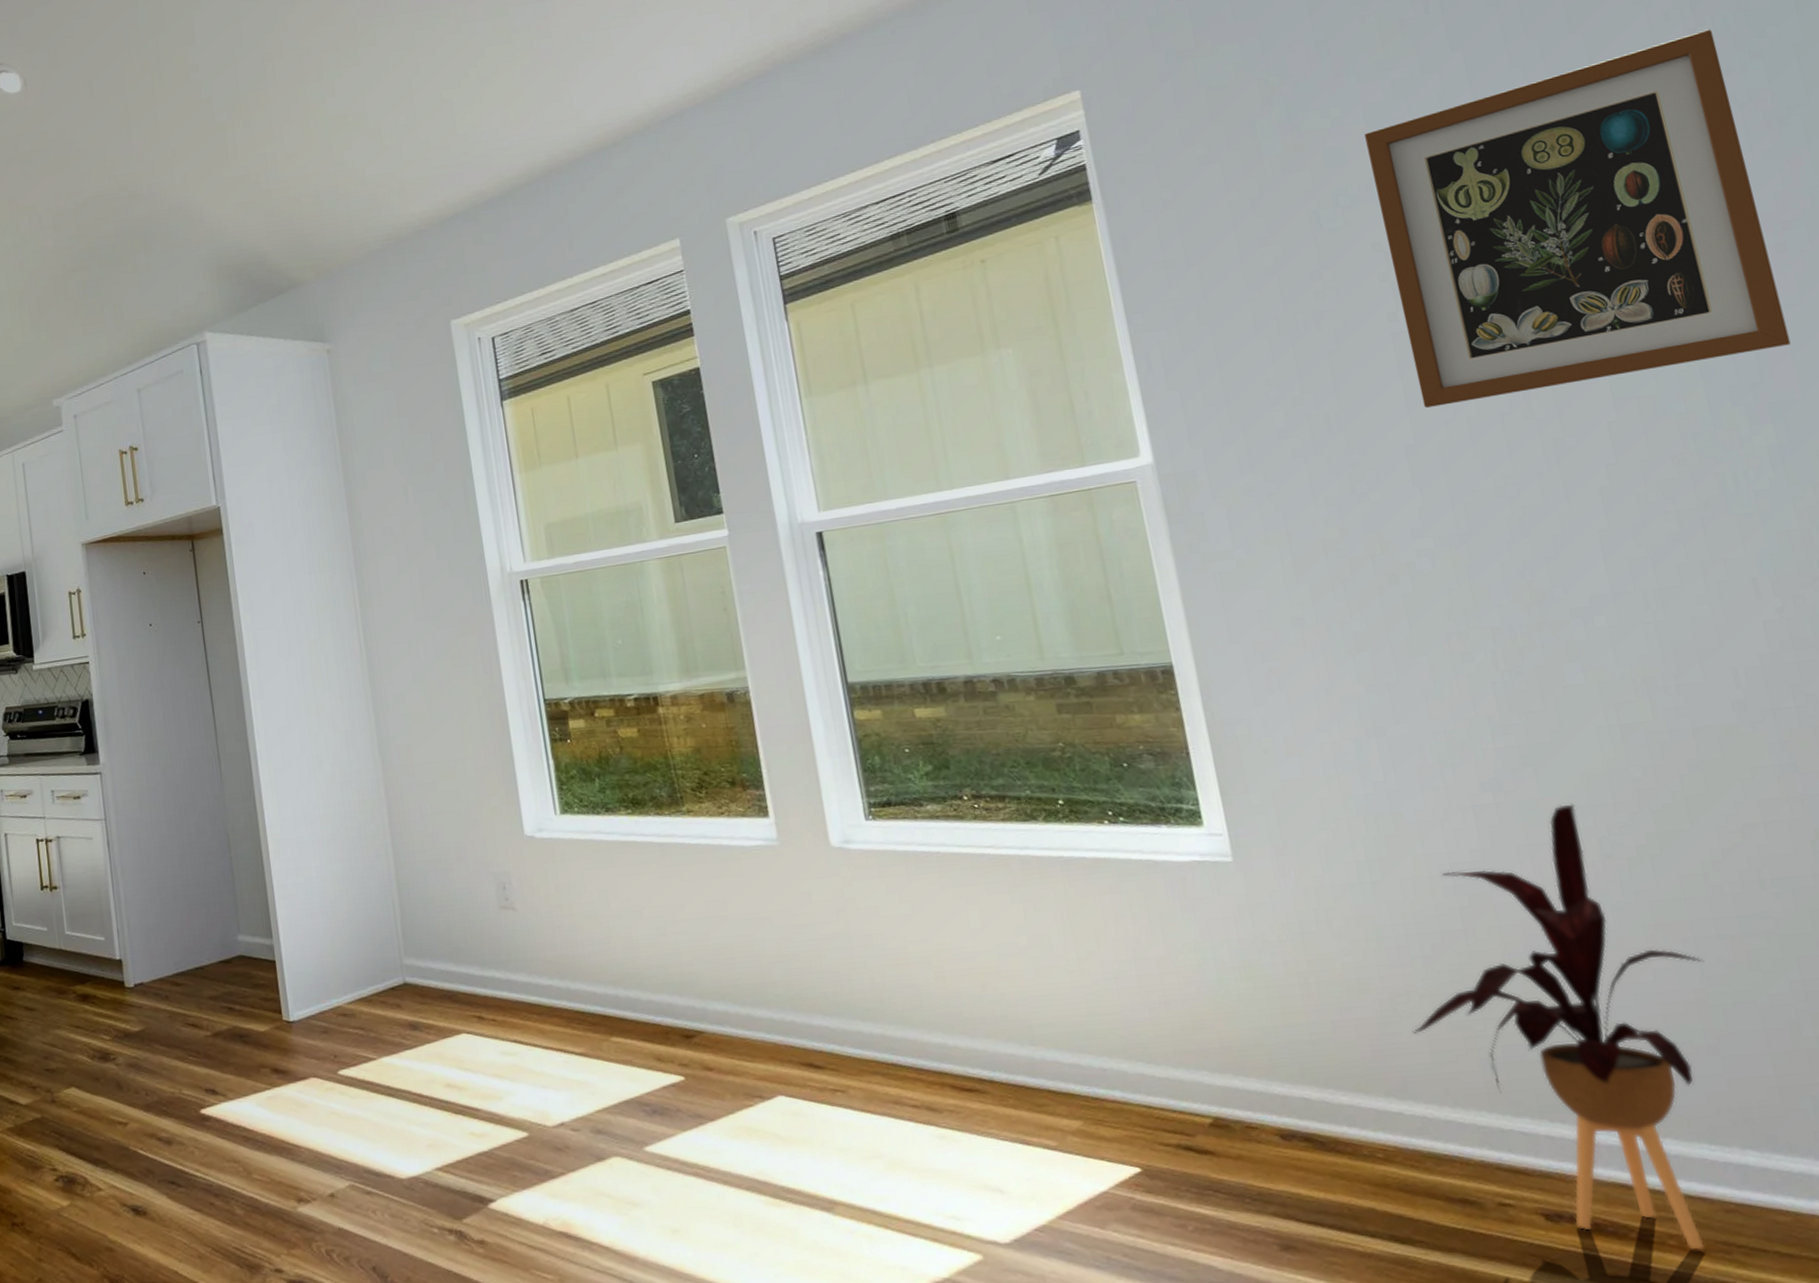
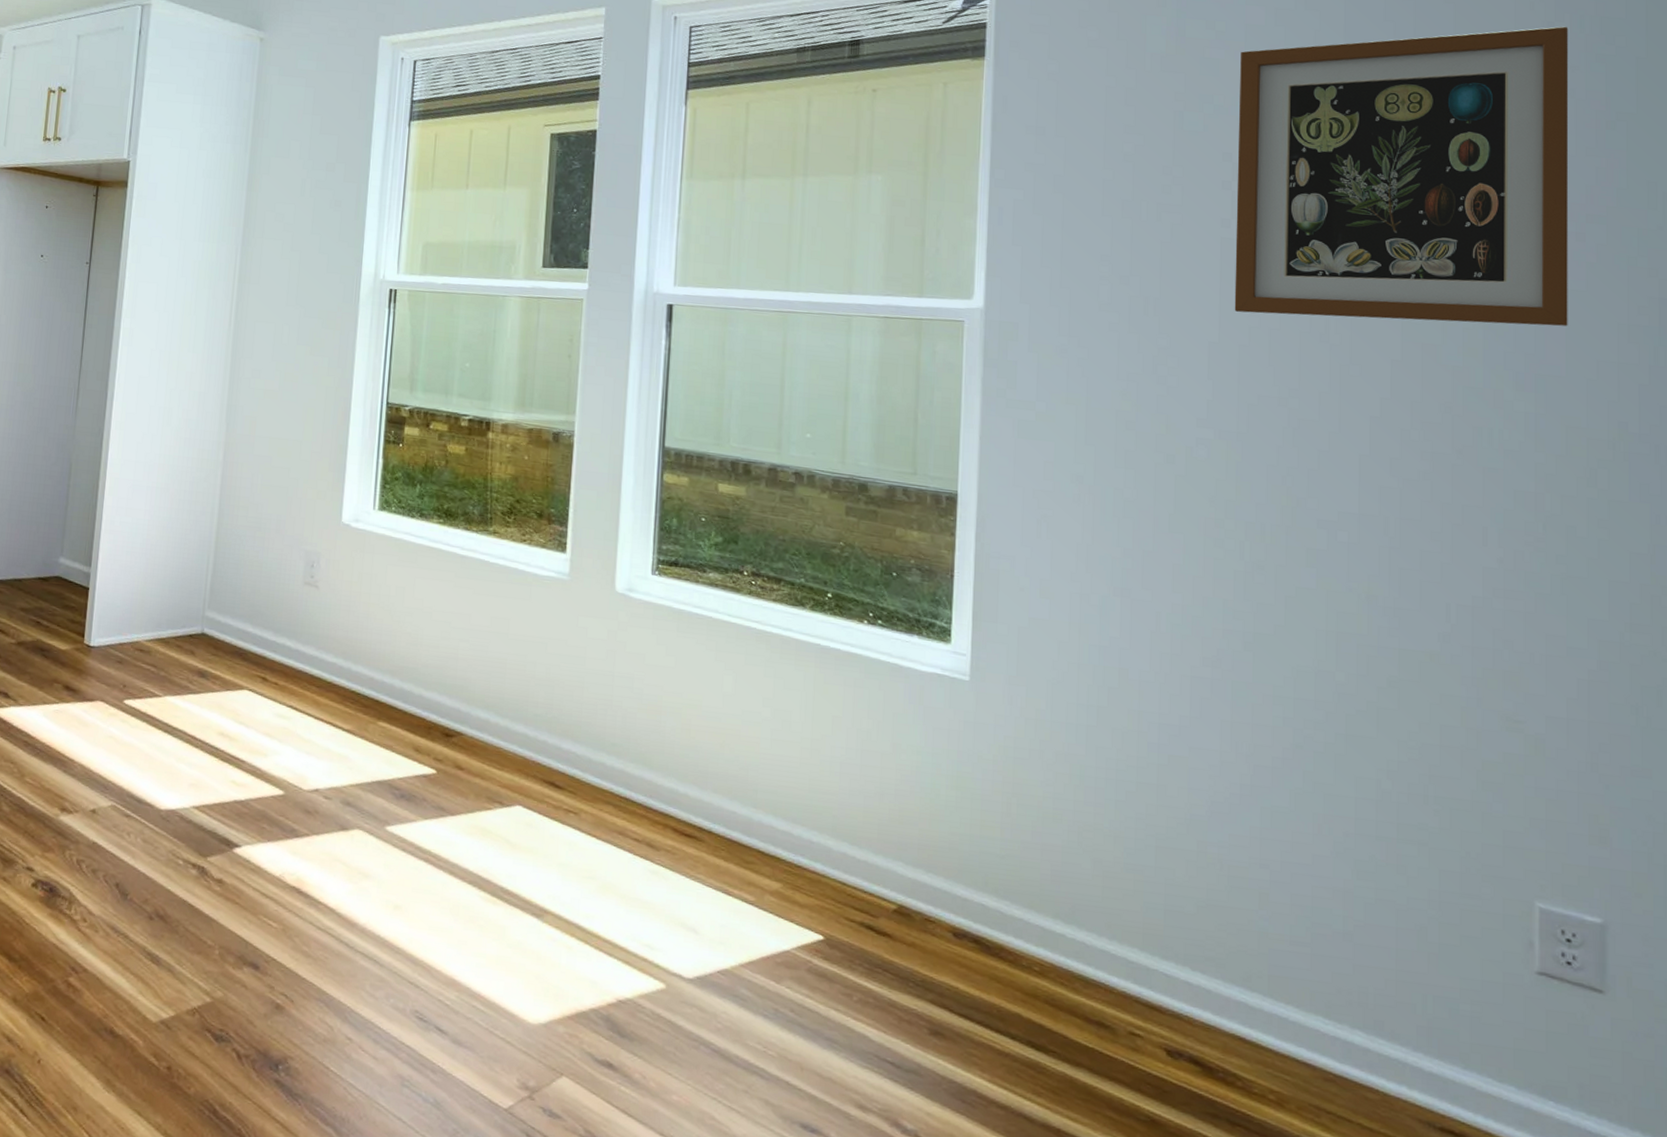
house plant: present [1412,804,1705,1250] -> none [1091,692,1359,1109]

